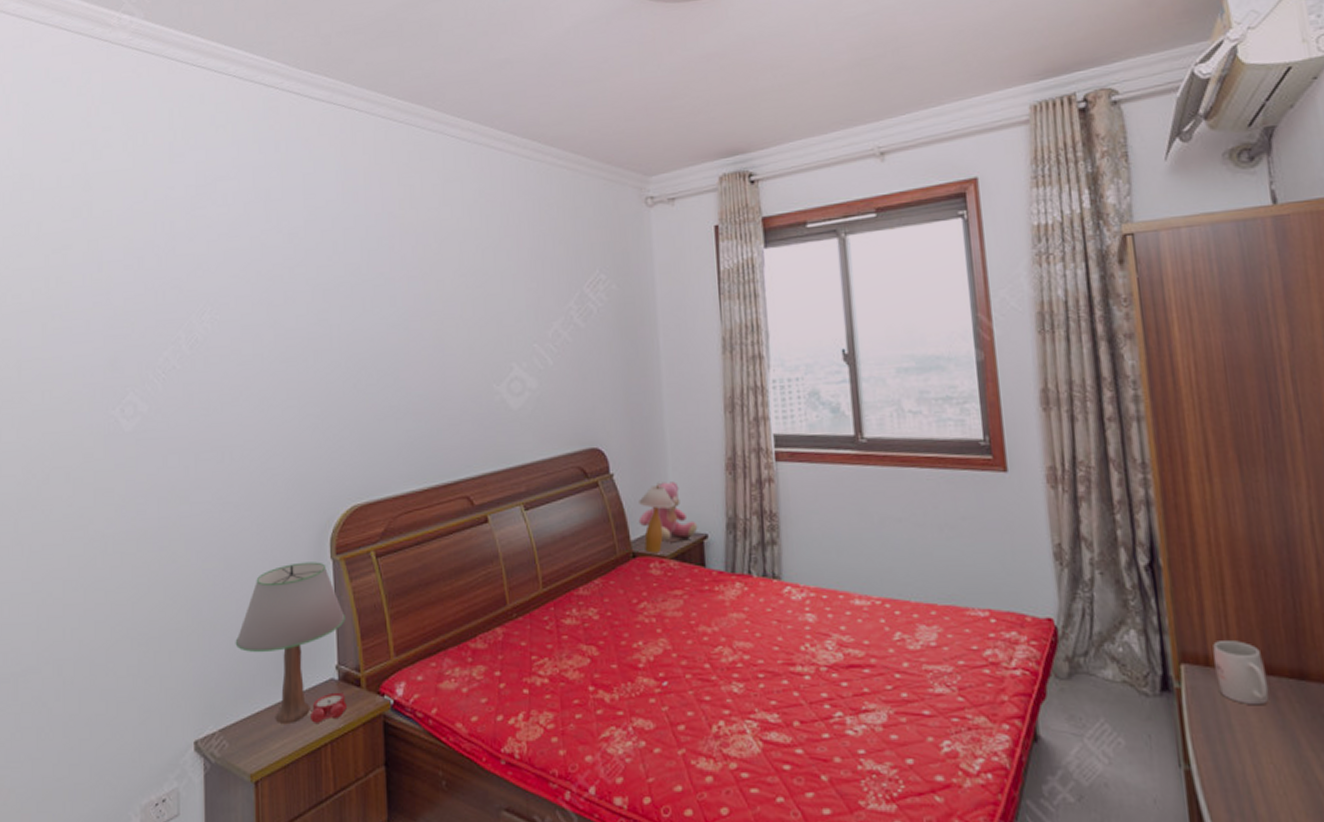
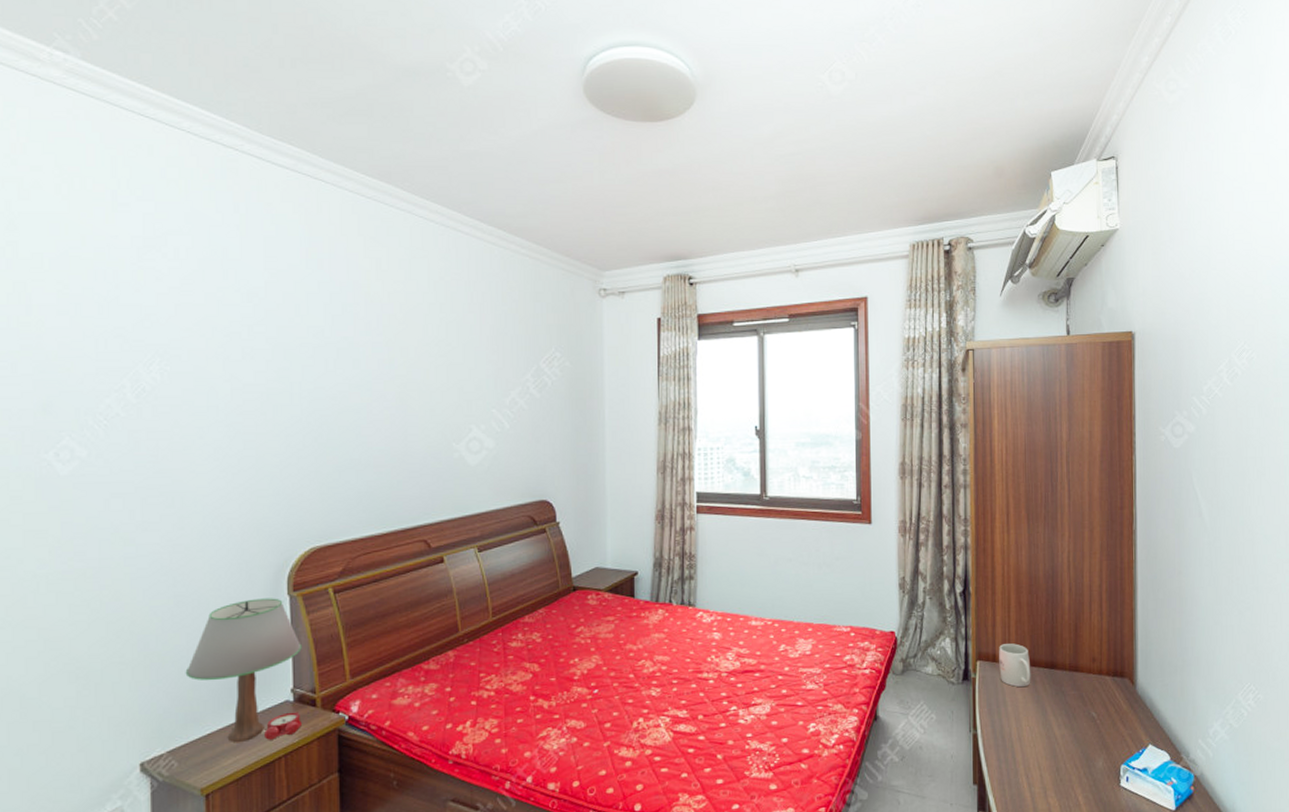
teddy bear: present [638,481,698,543] -> none [579,529,630,579]
table lamp: present [639,482,676,554] -> none [581,529,612,588]

